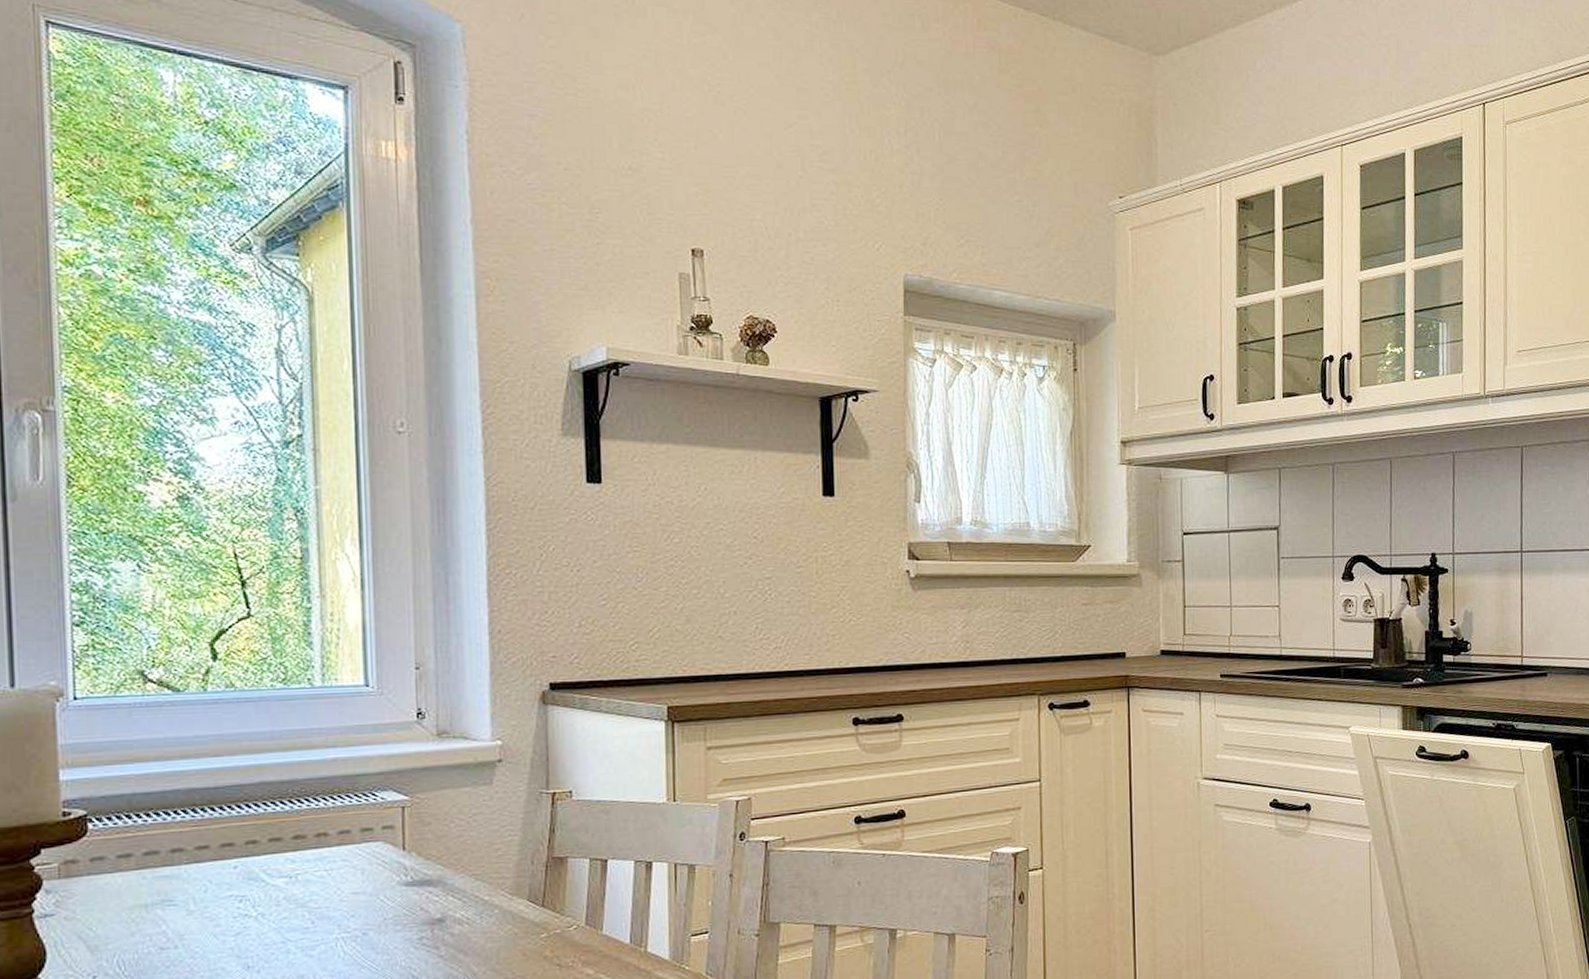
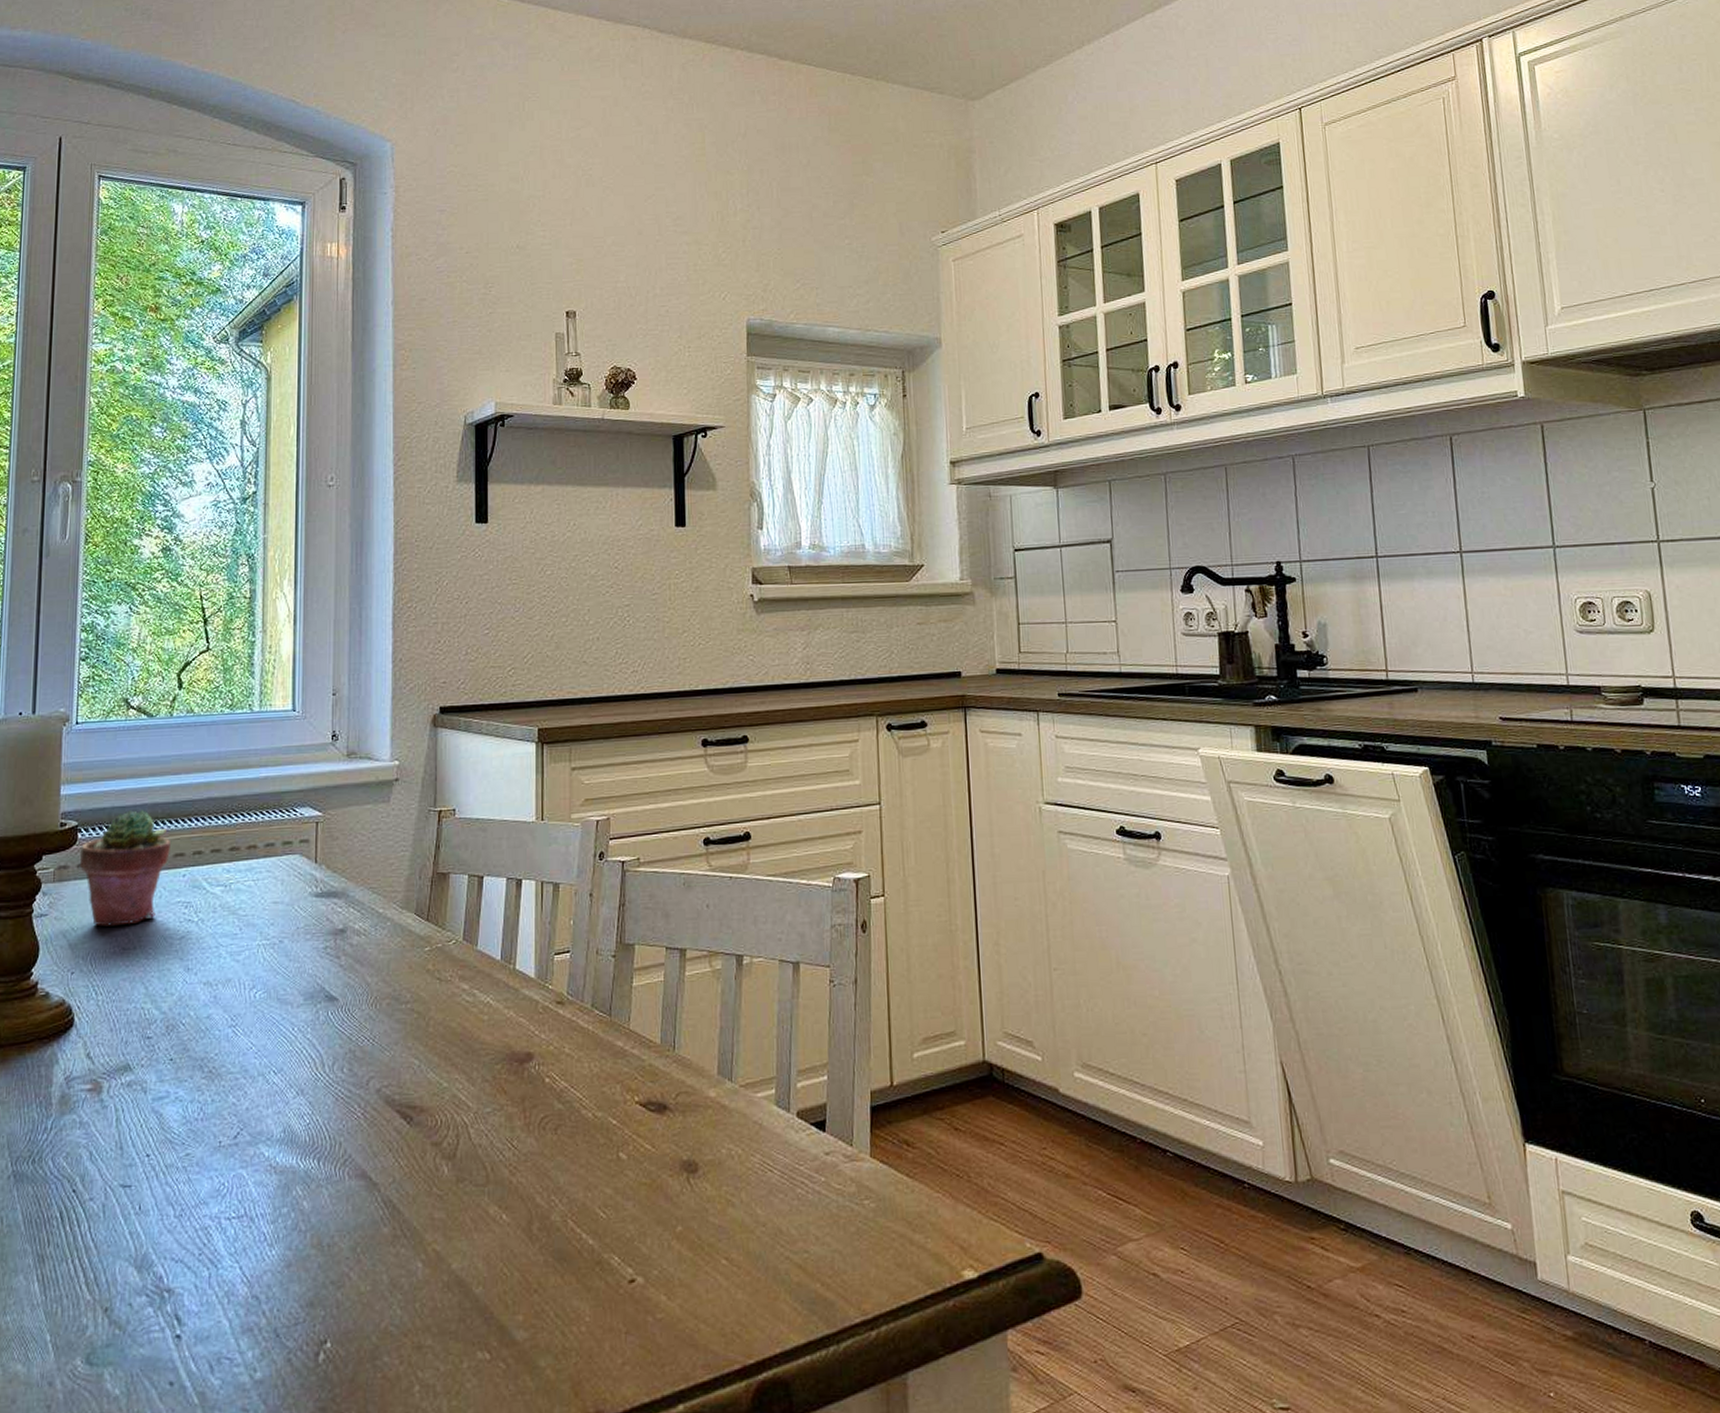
potted succulent: none [92,796,215,925] -> present [79,810,170,927]

